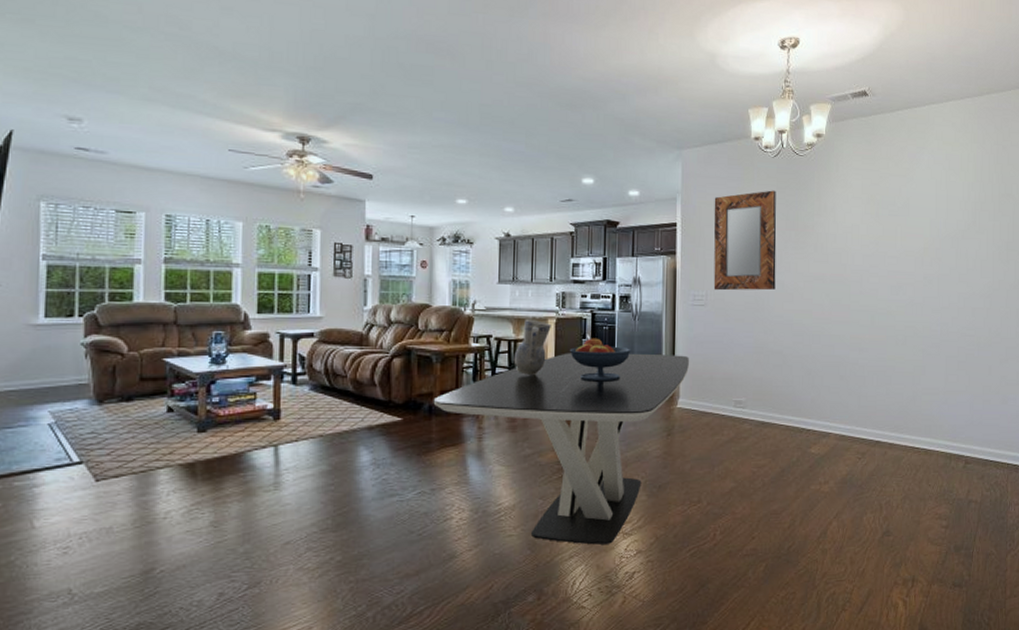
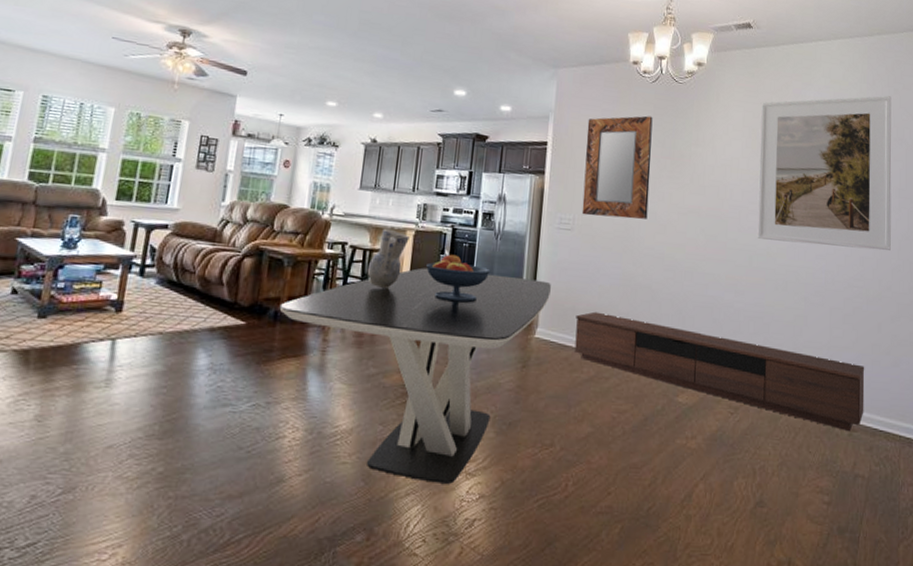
media console: none [714,379,977,465] -> present [574,311,865,432]
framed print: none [877,154,1000,301] -> present [757,96,892,251]

